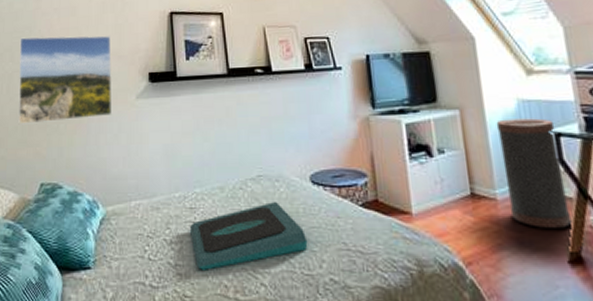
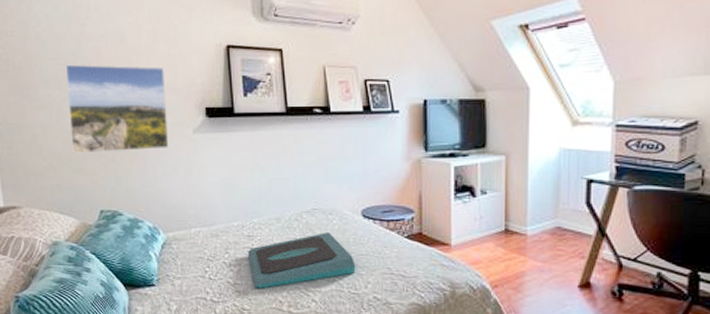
trash can: present [496,118,572,228] -> none [537,166,588,260]

